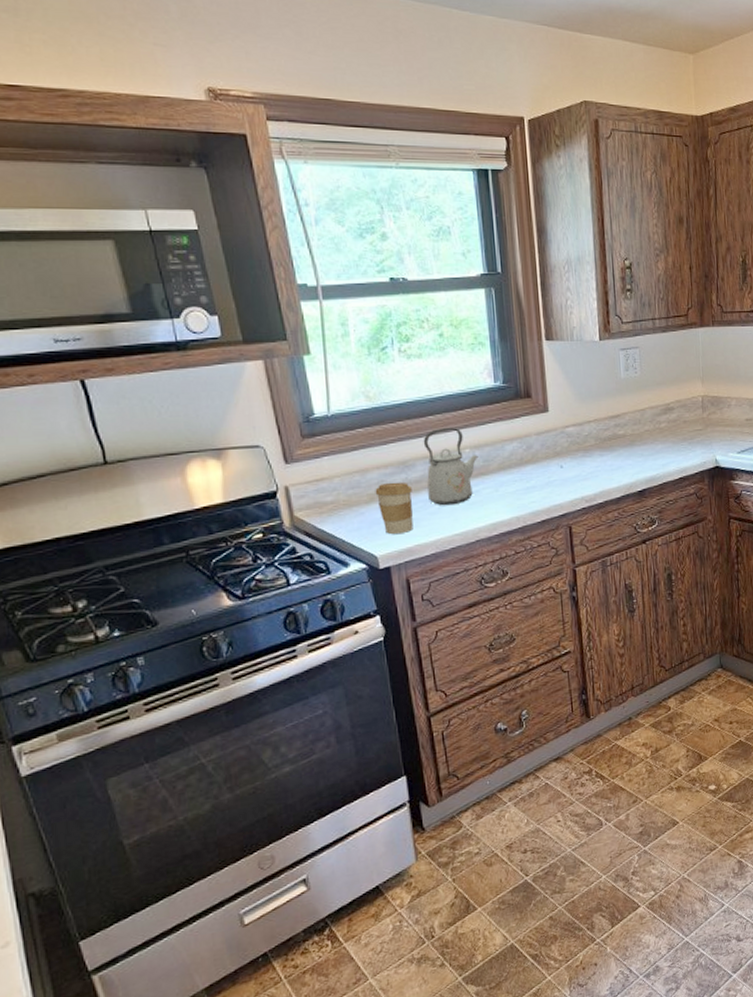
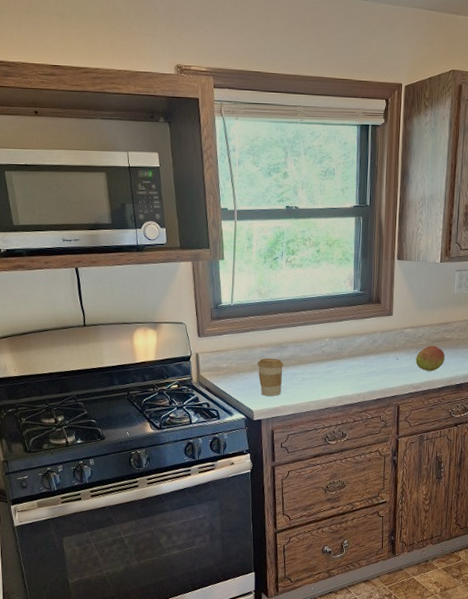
kettle: present [423,427,479,506] -> none [295,320,335,380]
fruit: none [584,445,621,478] -> present [416,346,446,371]

